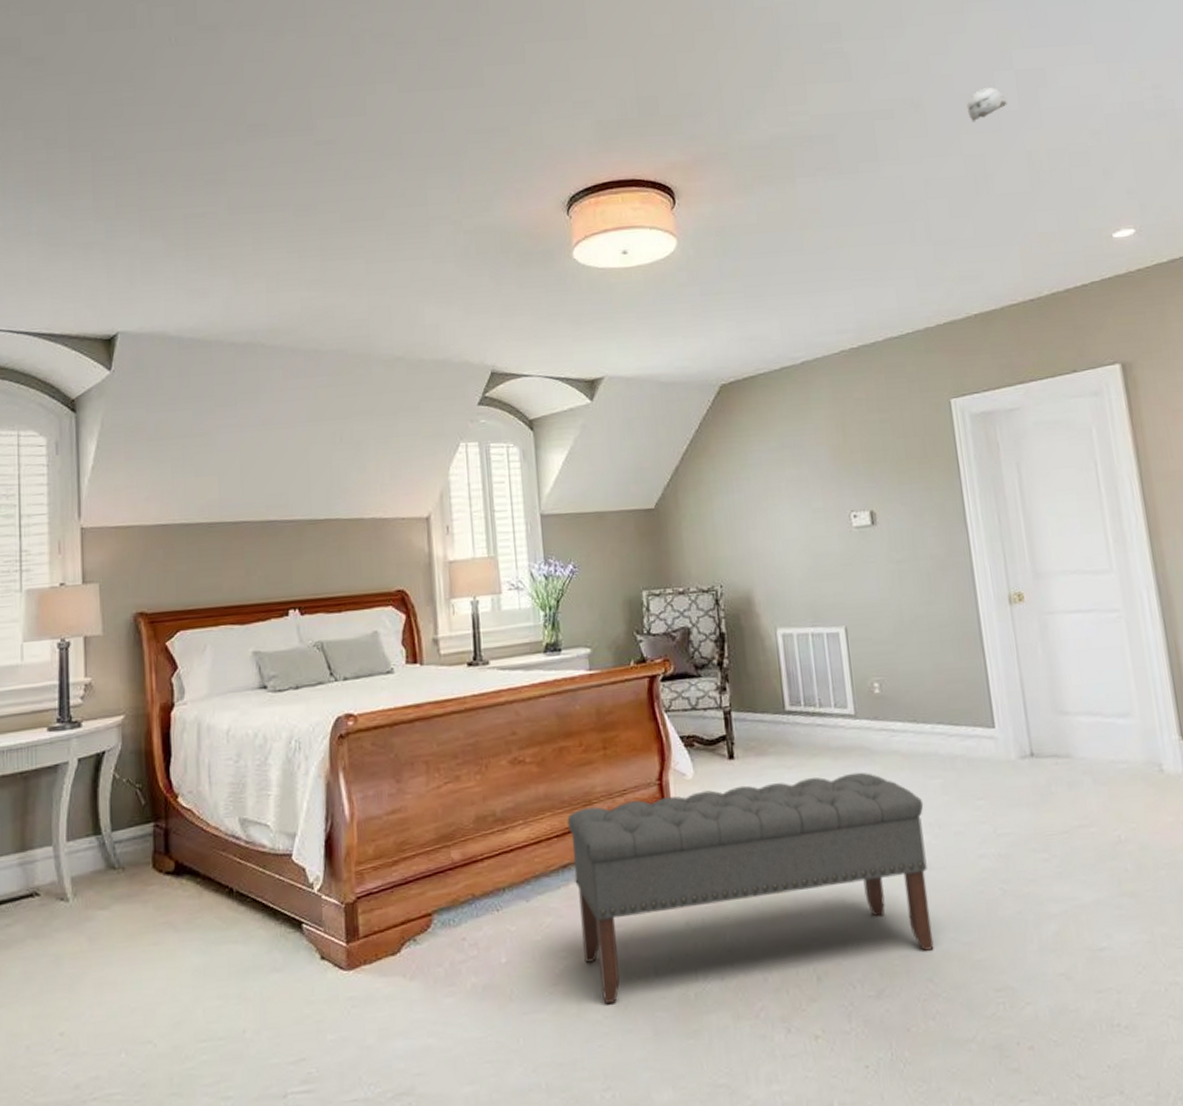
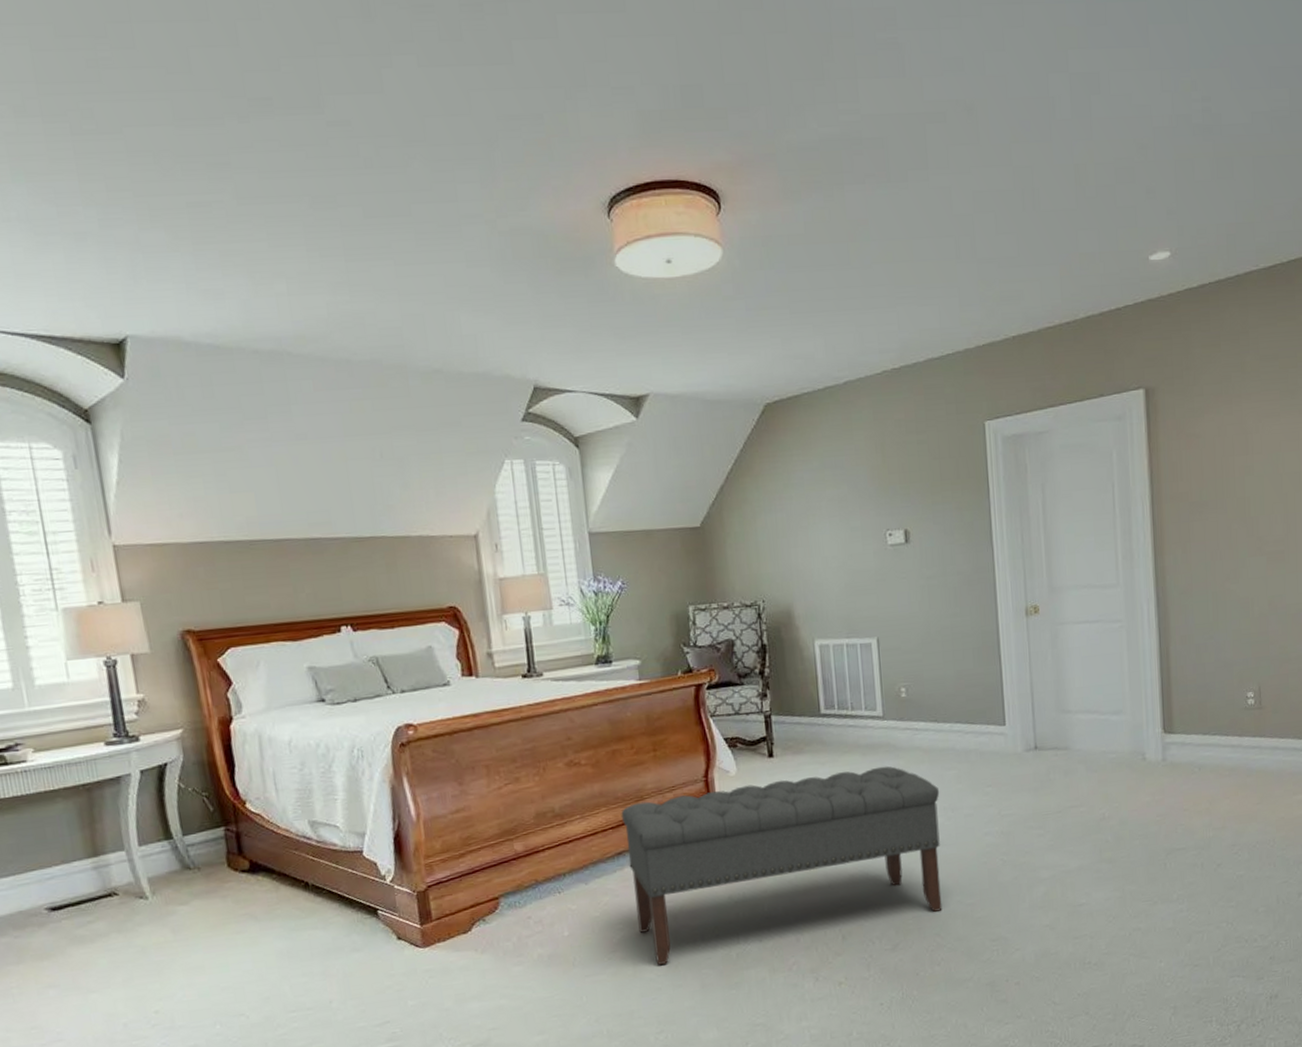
smoke detector: present [966,88,1007,122] -> none [1019,92,1059,130]

